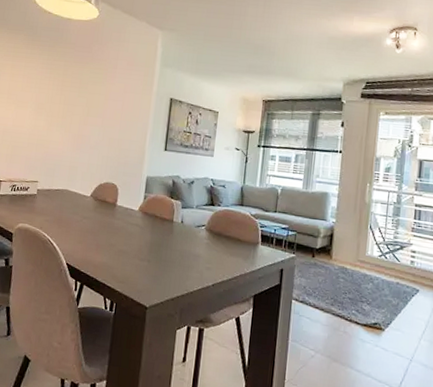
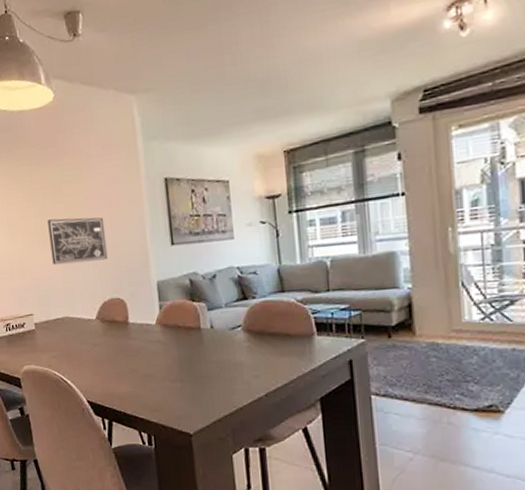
wall art: none [65,108,116,150] -> present [47,217,108,265]

